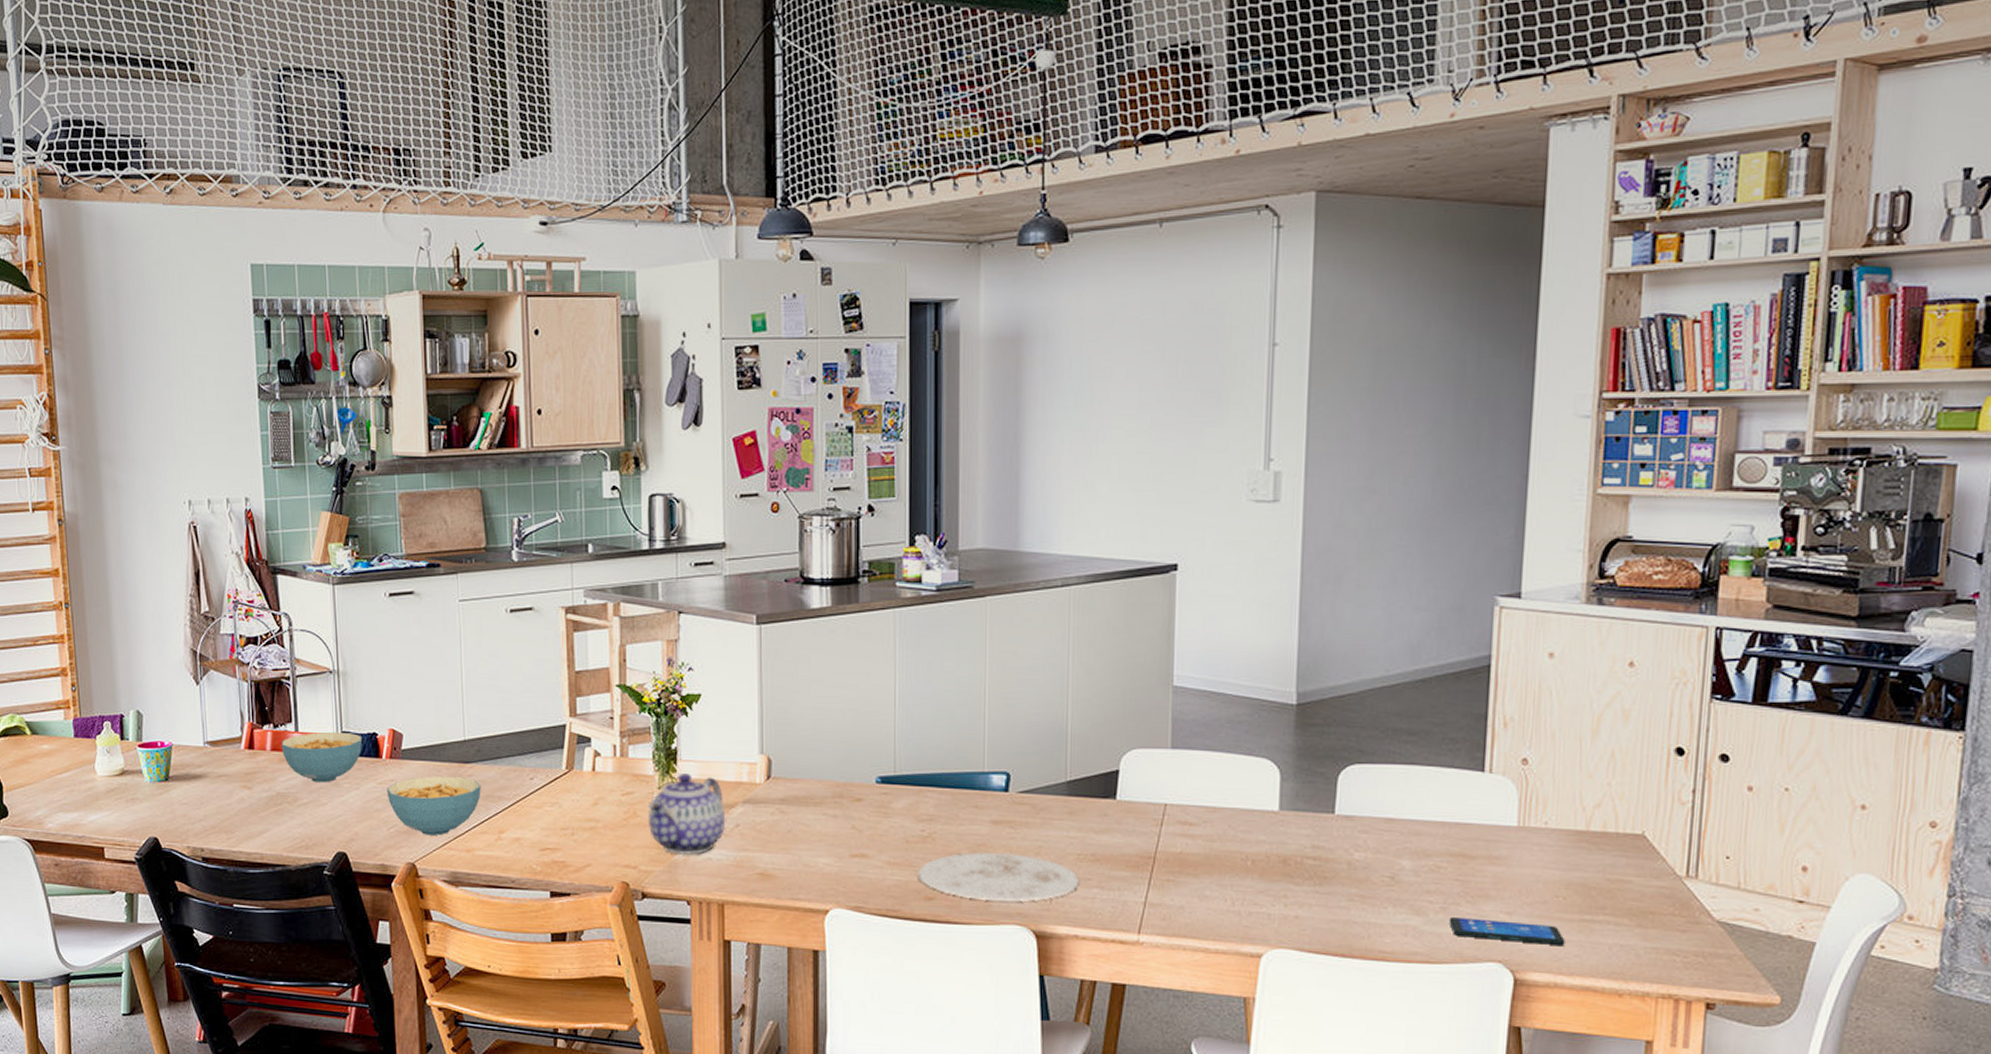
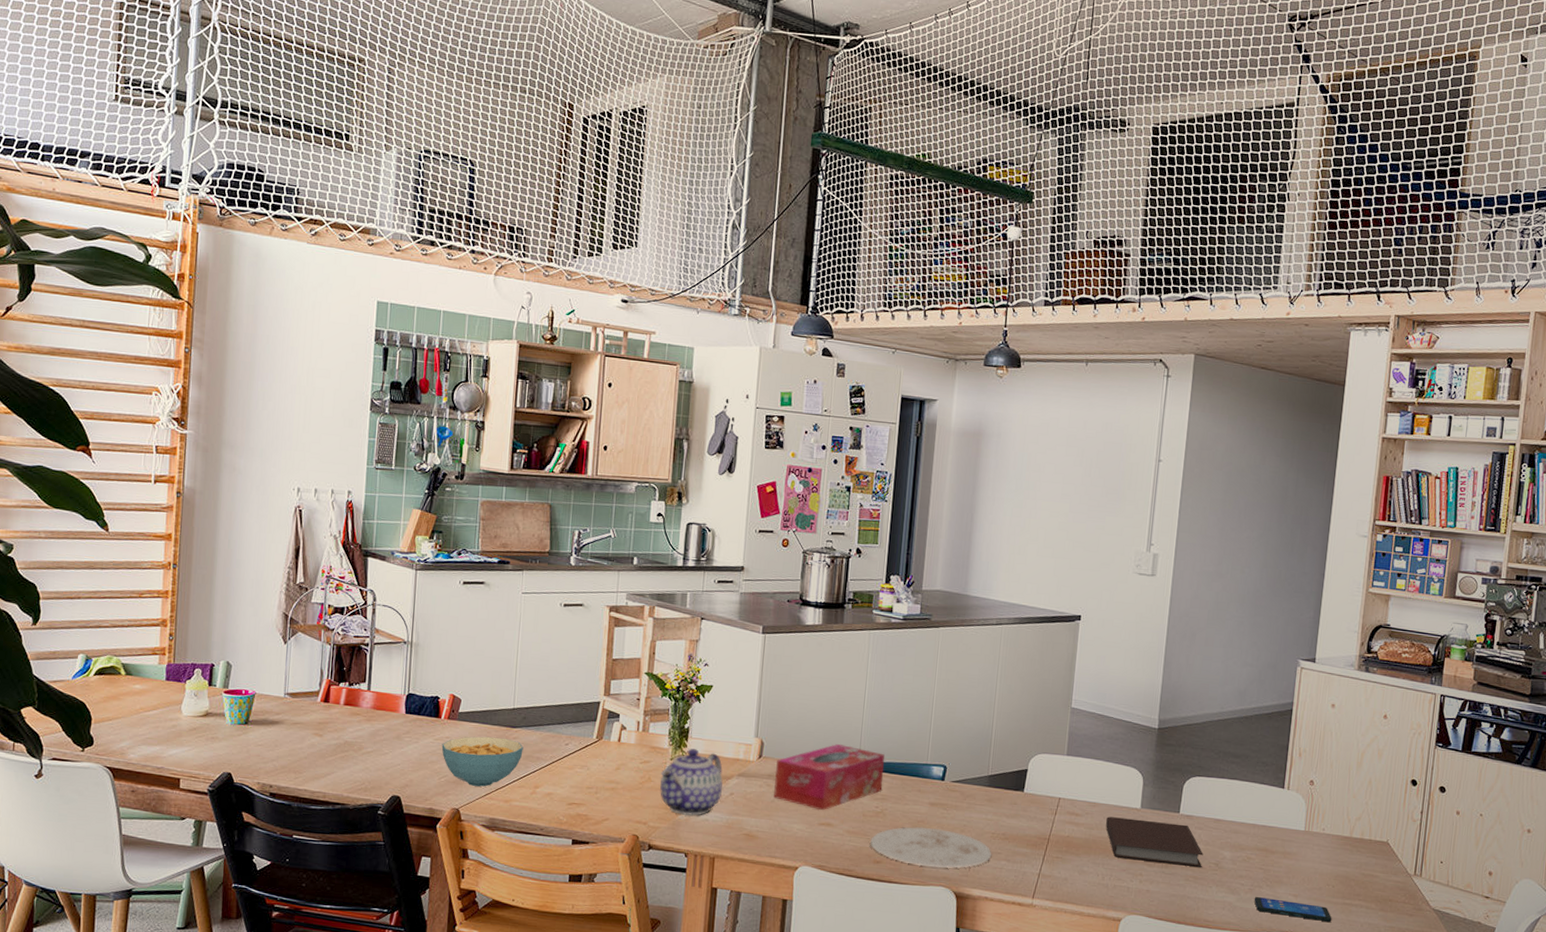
cereal bowl: present [281,731,362,783] -> none [353,692,425,736]
tissue box: none [788,754,928,839] -> present [774,743,885,811]
notebook: none [1232,824,1372,884] -> present [1106,816,1203,868]

